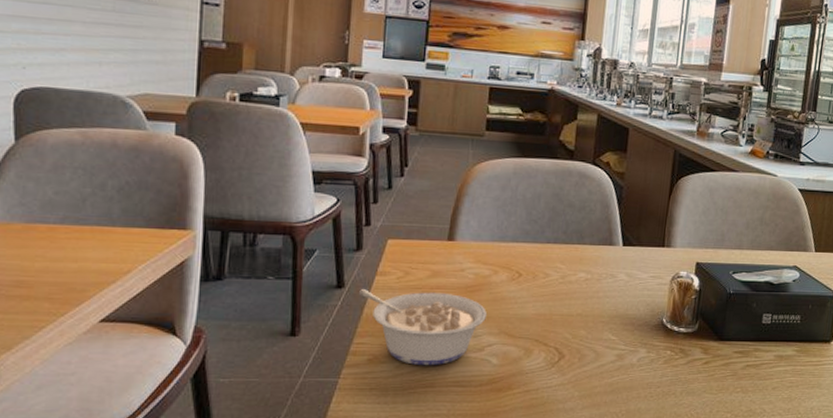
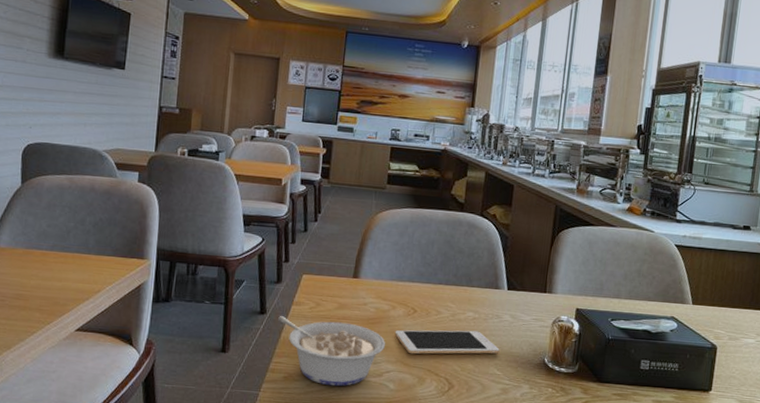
cell phone: none [497,293,615,324] -> present [394,330,500,355]

